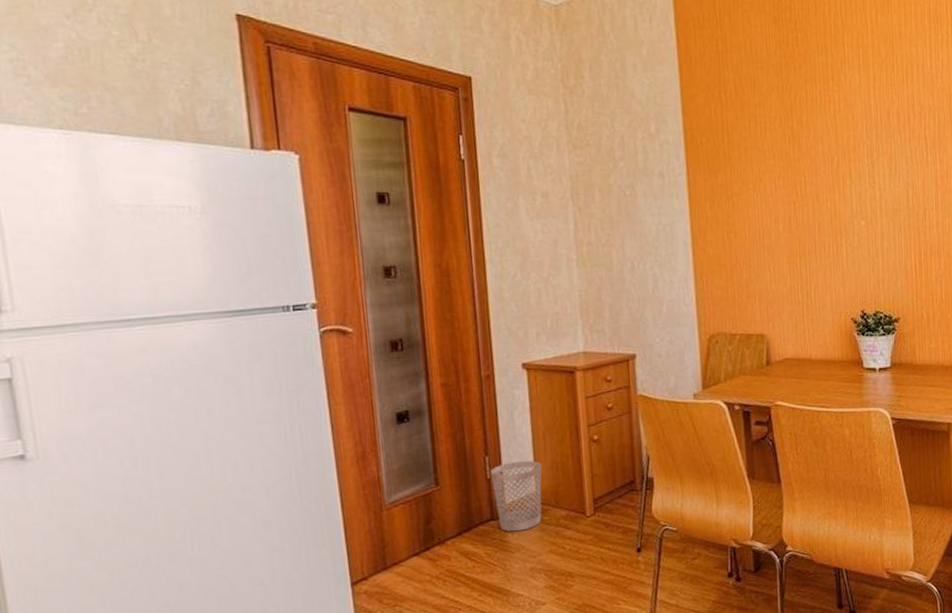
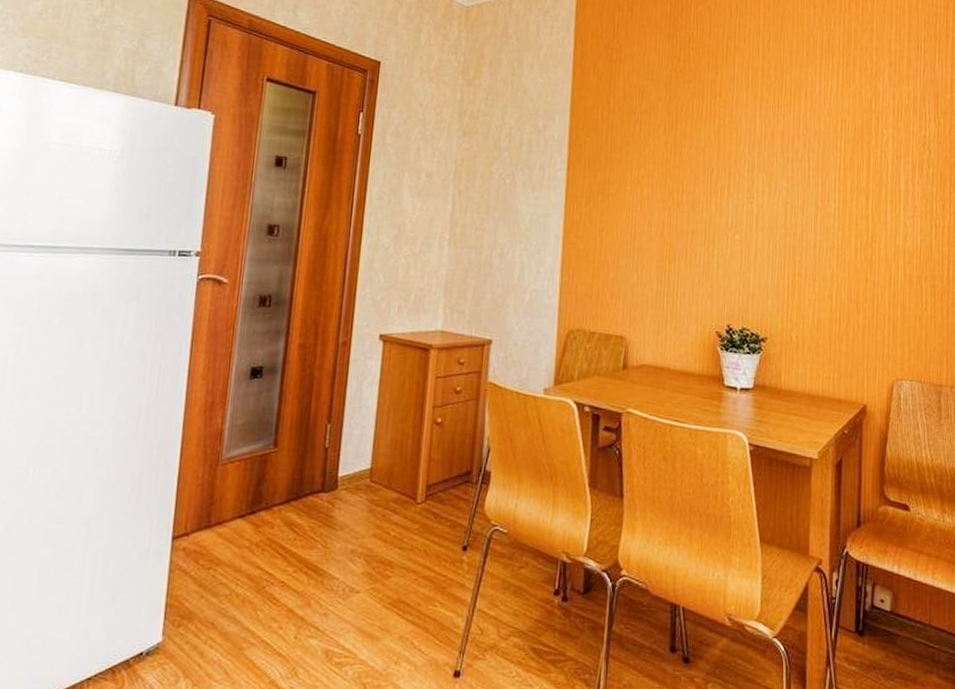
wastebasket: present [491,460,542,532] -> none [328,433,381,508]

